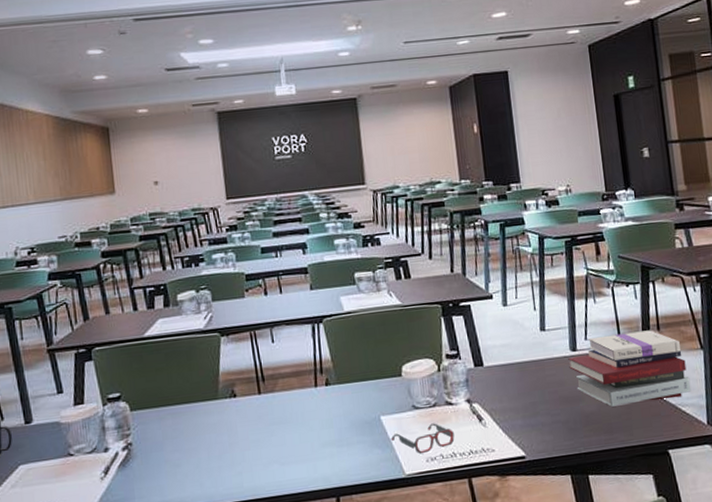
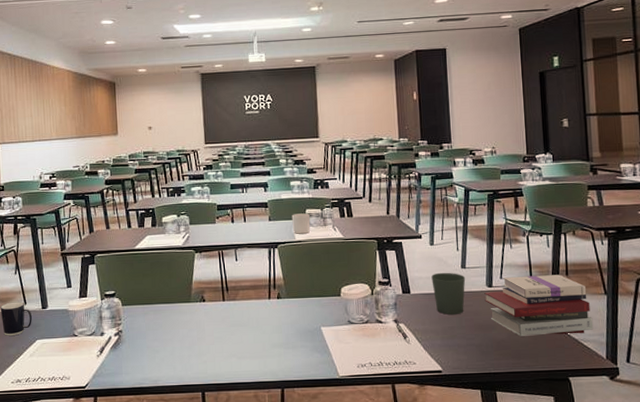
mug: none [338,277,362,304] -> present [292,213,311,234]
spectacles: present [391,423,455,455] -> none [328,336,382,361]
dixie cup: none [506,337,546,388] -> present [431,272,466,315]

